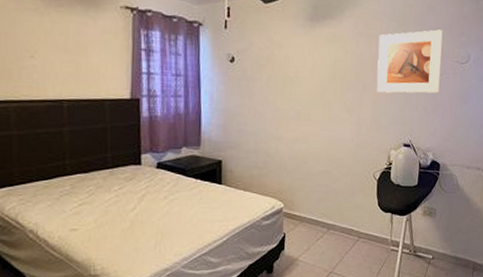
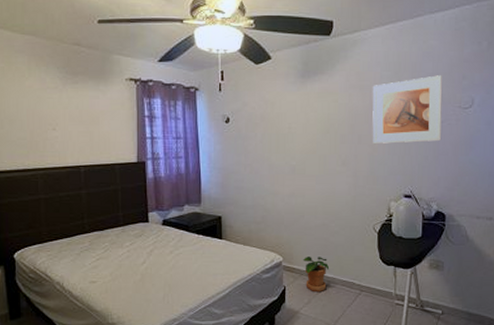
potted plant: none [303,203,330,239] -> present [302,257,330,293]

